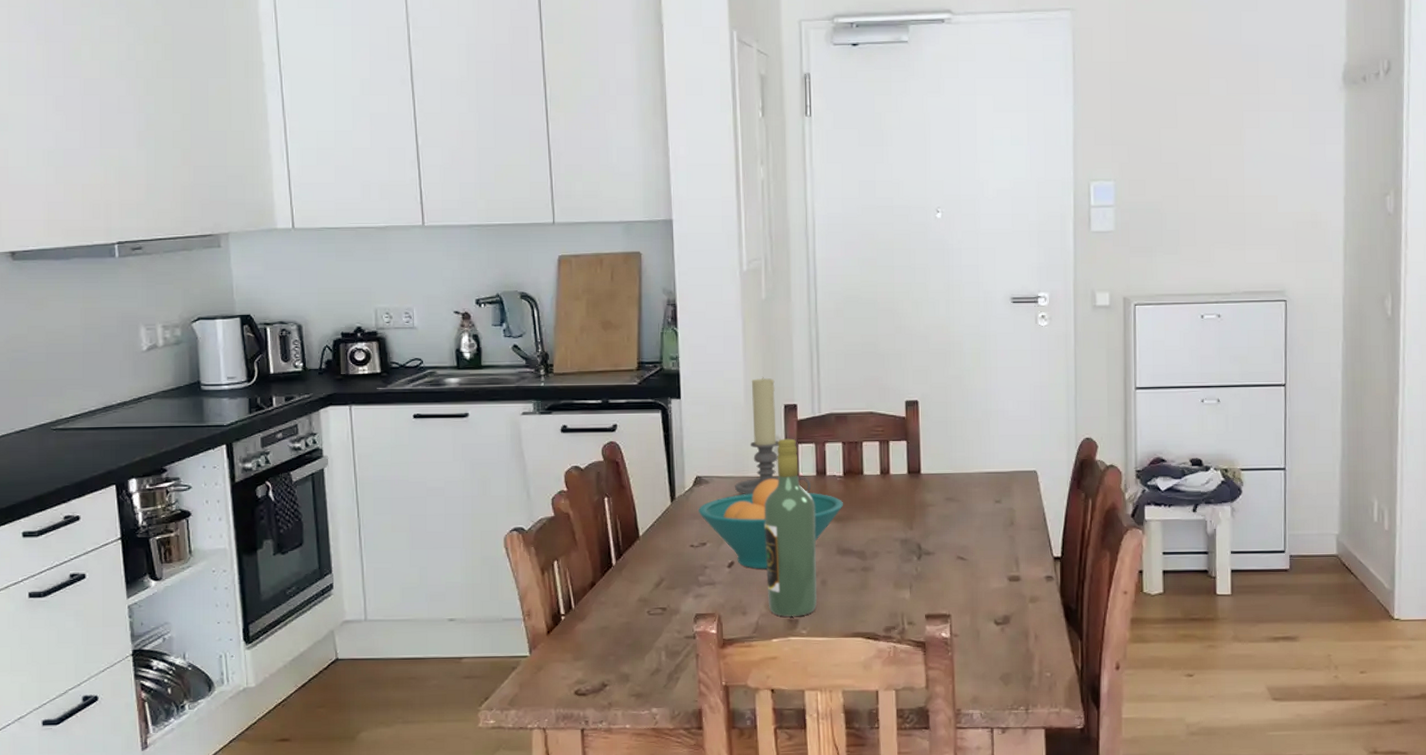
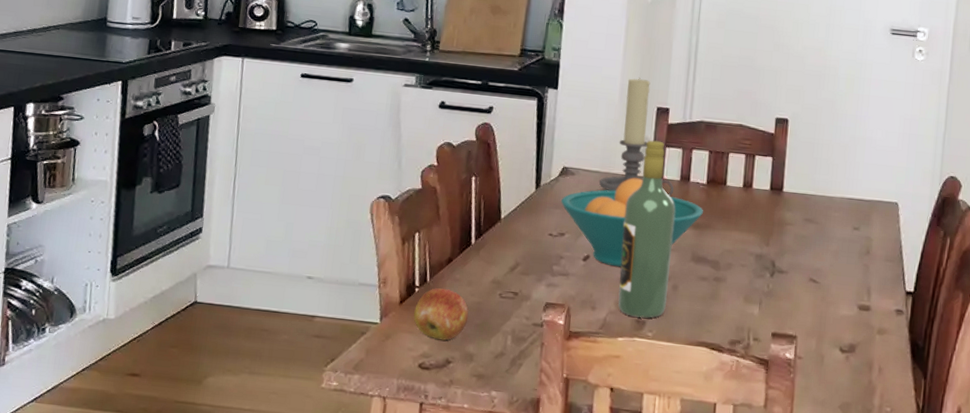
apple: none [563,613,619,665] -> present [414,288,469,341]

